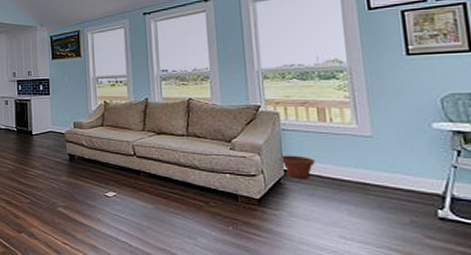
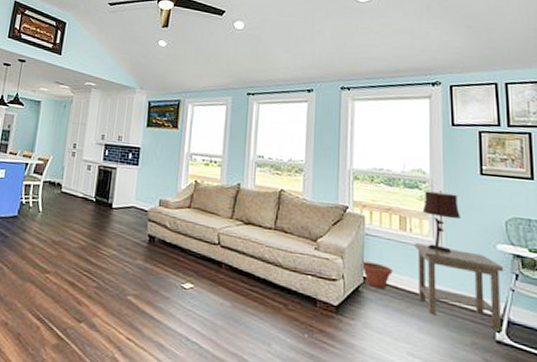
side table: none [336,132,444,208] -> present [414,243,504,331]
table lamp: none [342,76,387,138] -> present [422,189,460,253]

